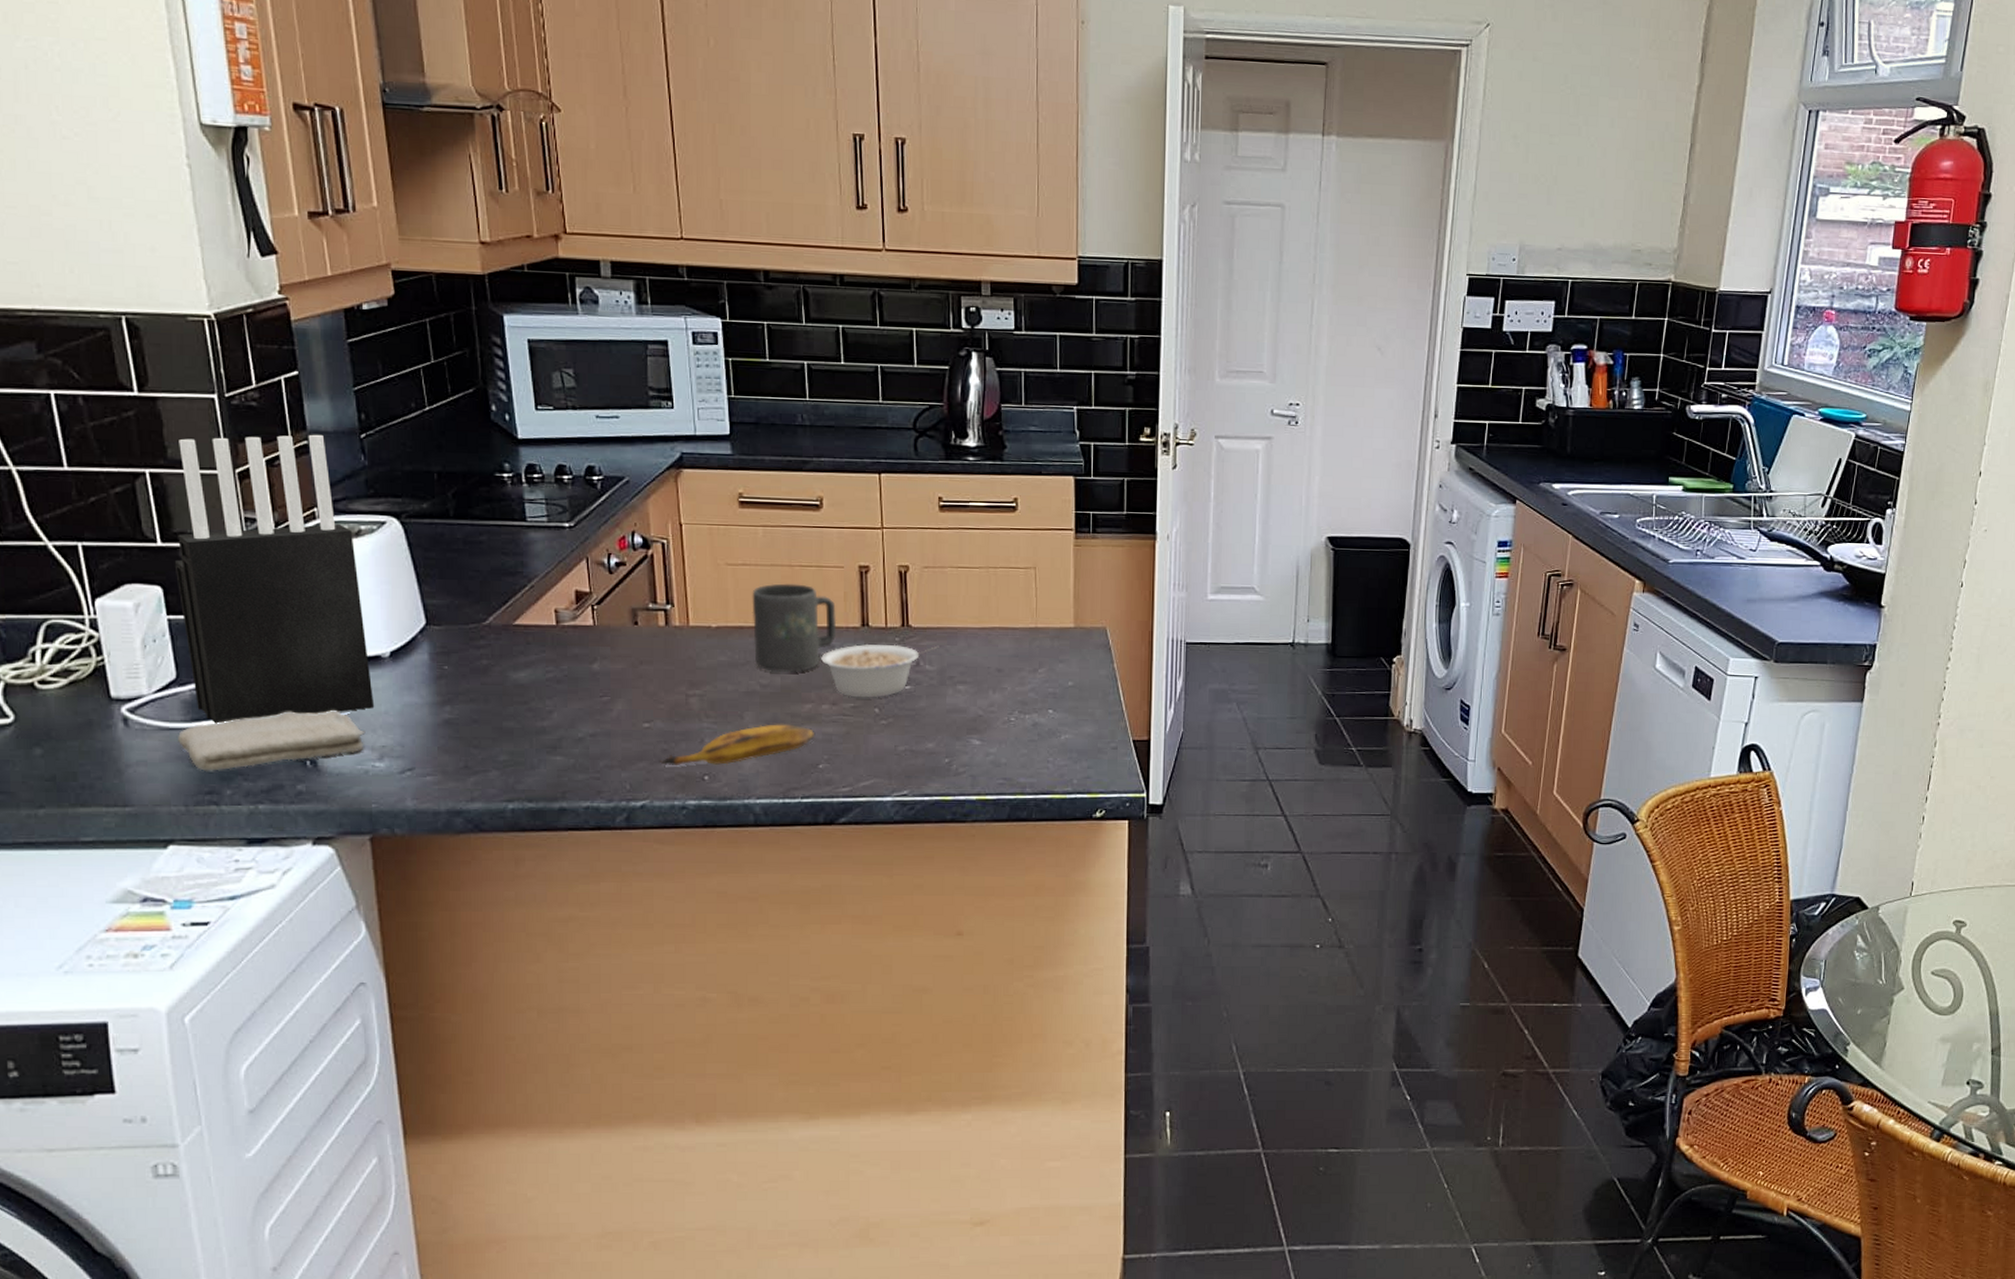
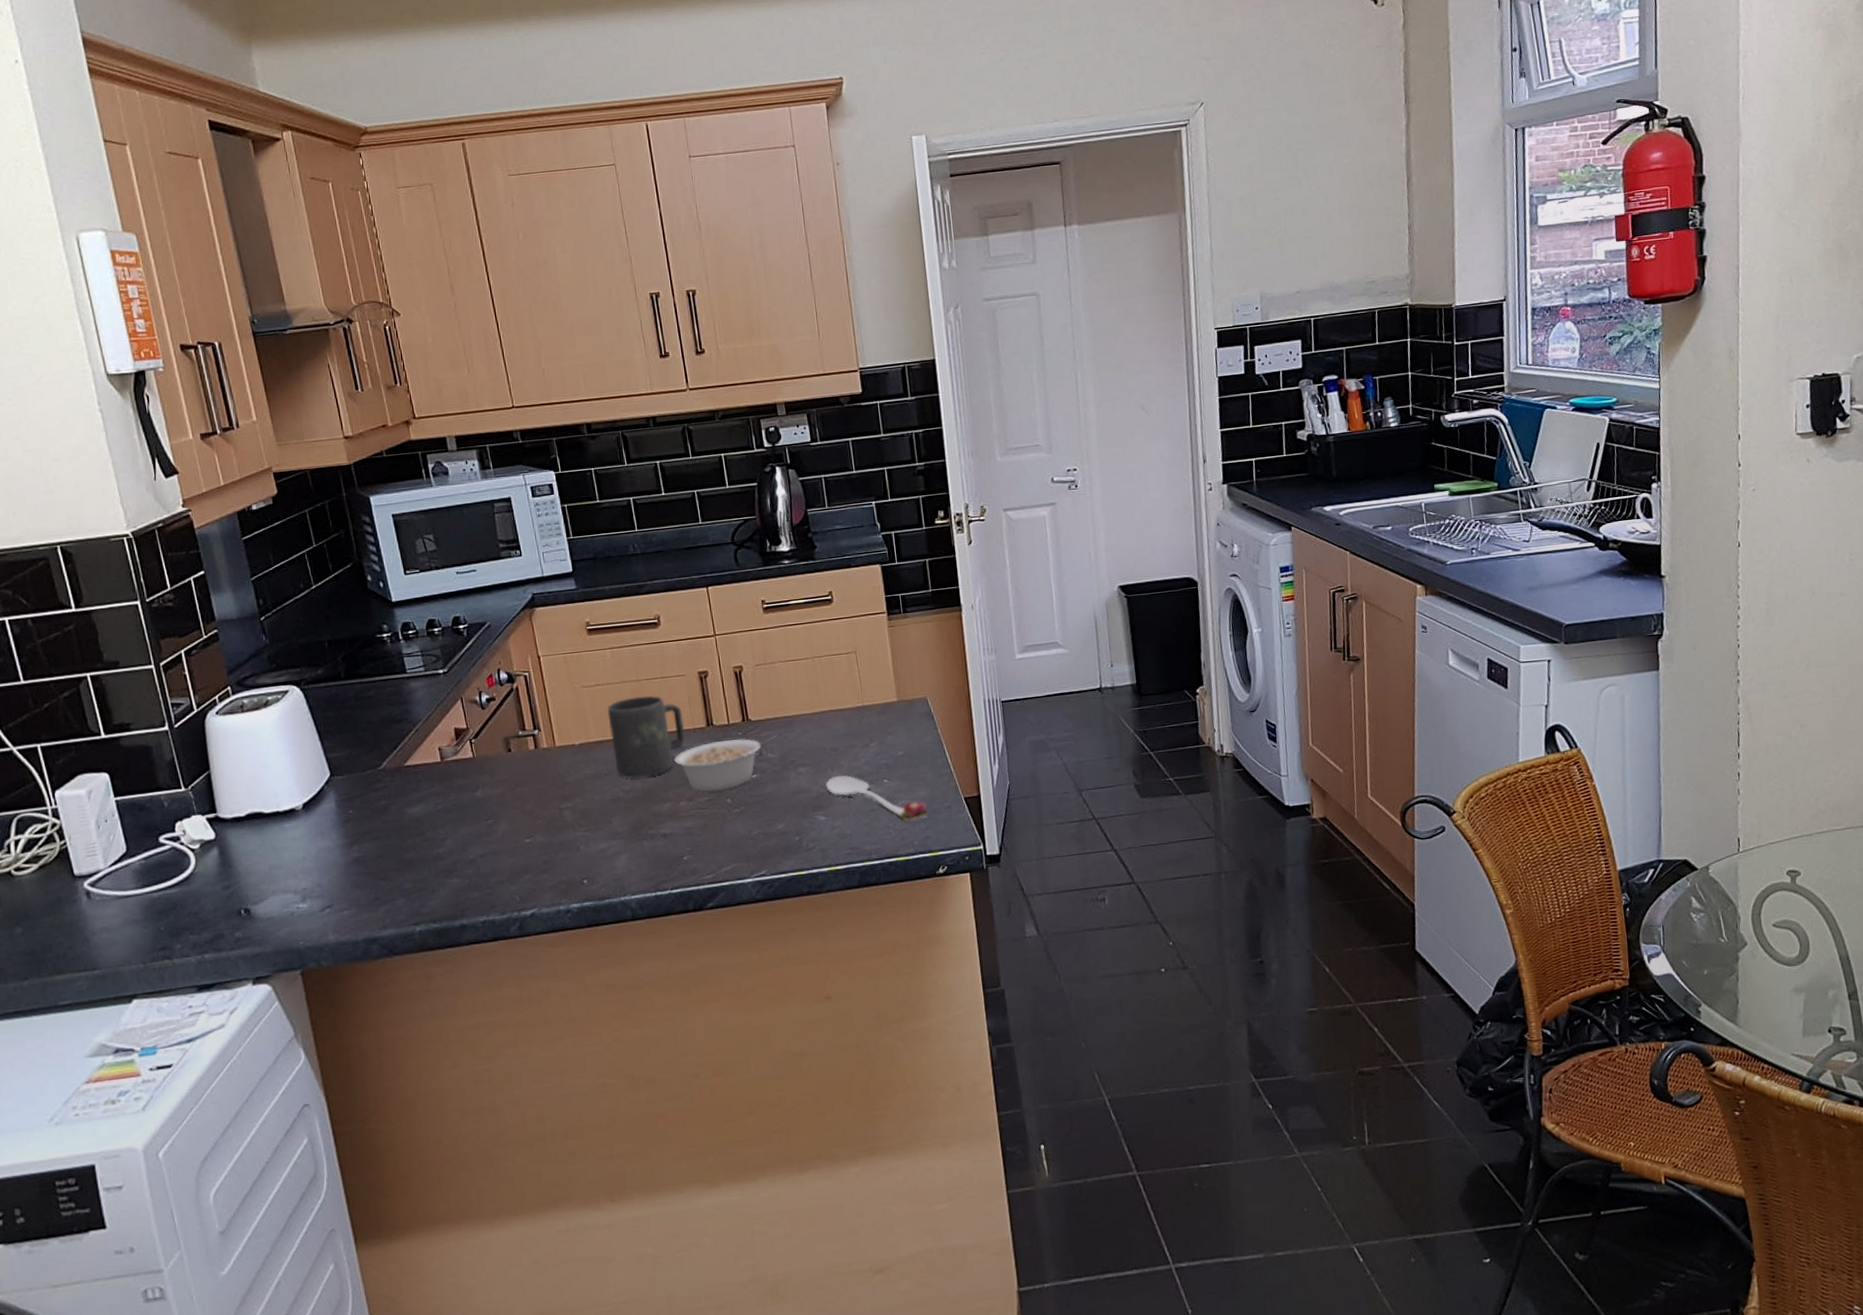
knife block: present [174,434,374,724] -> none [112,622,293,887]
washcloth: present [178,710,366,771] -> none [132,862,288,930]
banana: present [659,724,815,765] -> none [542,823,677,875]
spoon: none [985,698,1093,758] -> present [825,775,929,821]

